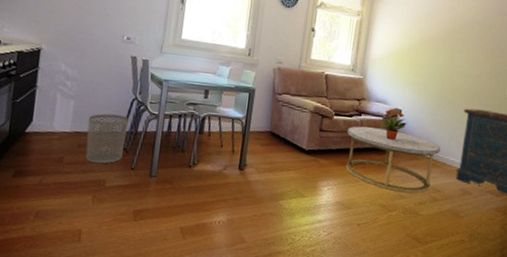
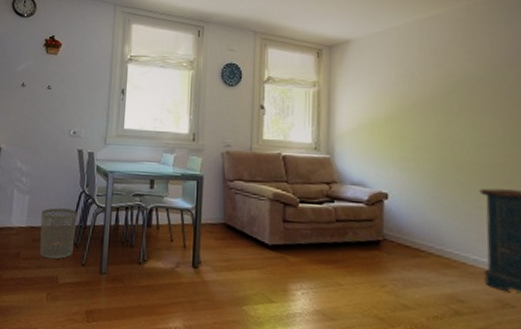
coffee table: present [345,126,441,194] -> none [318,215,453,304]
potted plant: present [381,109,407,140] -> none [361,193,398,232]

